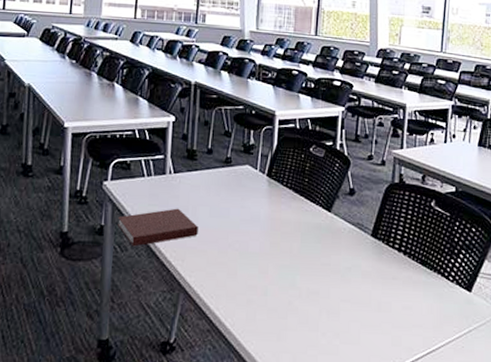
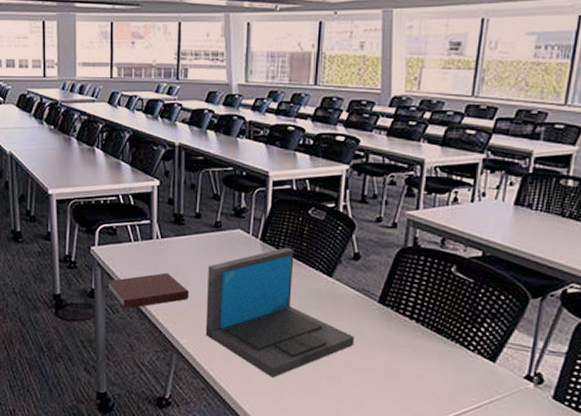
laptop: none [212,183,351,315] -> present [205,247,355,378]

